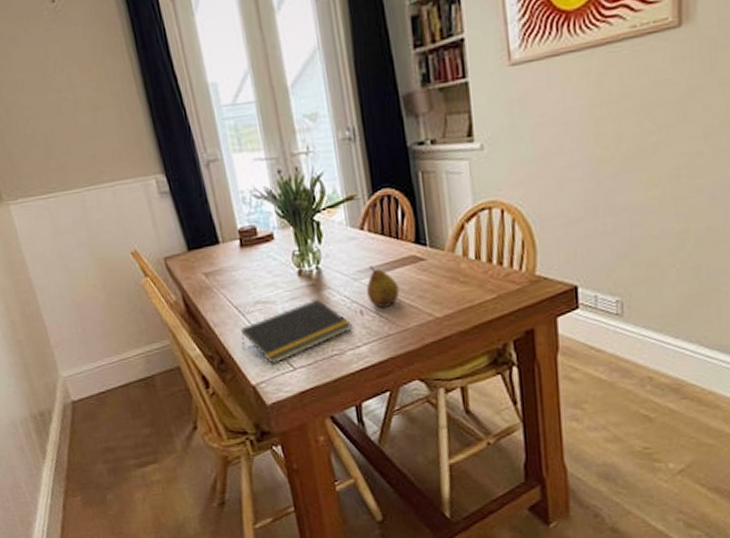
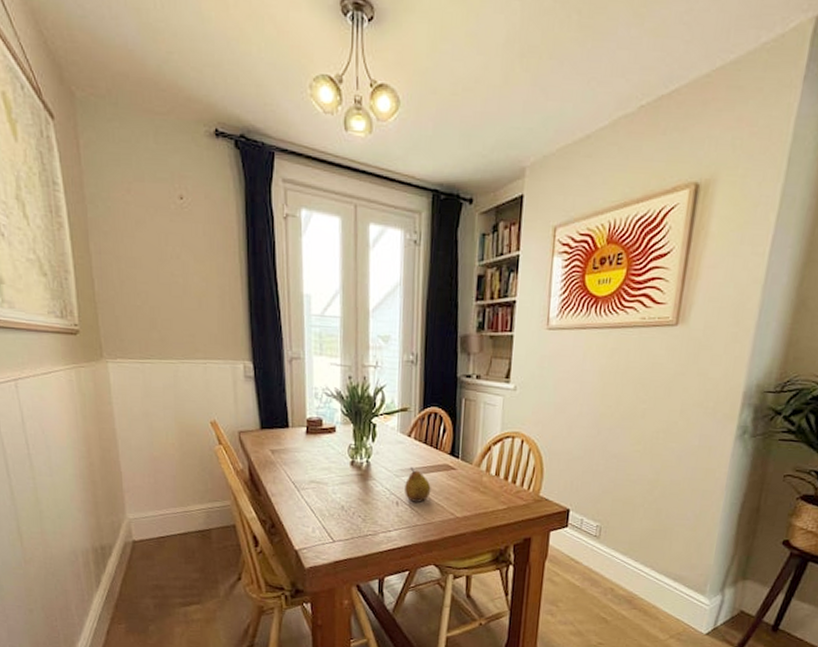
notepad: present [240,299,352,365] -> none [293,486,388,536]

